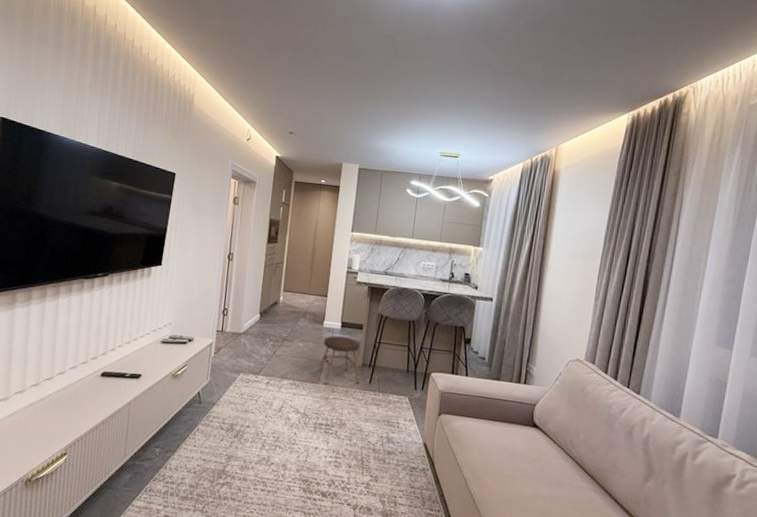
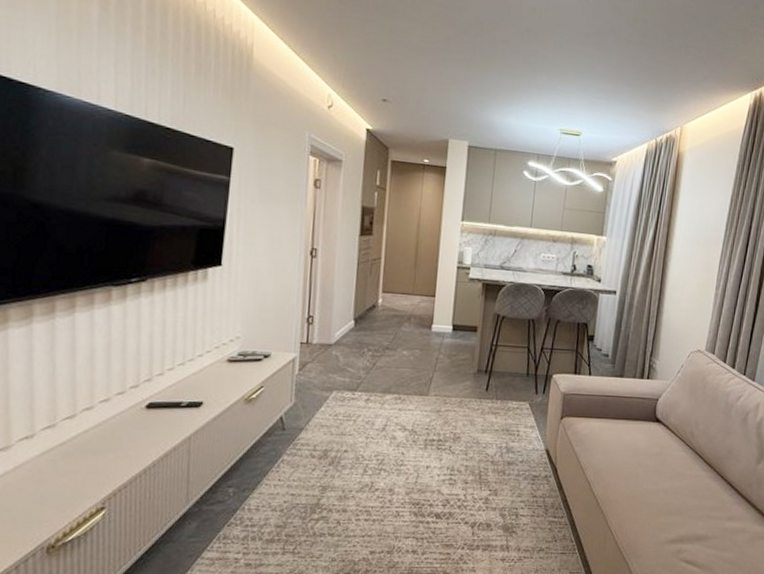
stool: present [317,335,361,385] -> none [426,340,475,397]

